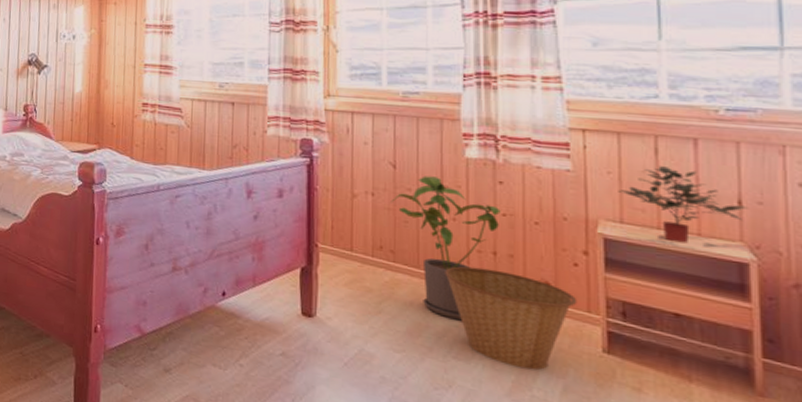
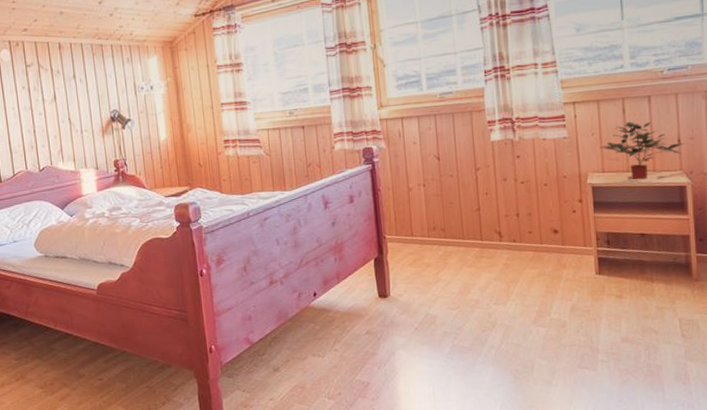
house plant: present [390,176,501,321] -> none [438,161,520,274]
basket: present [445,266,577,370] -> none [483,227,577,300]

